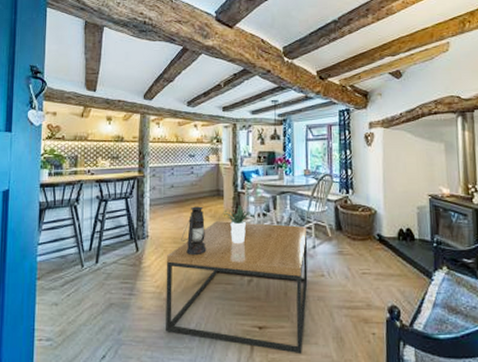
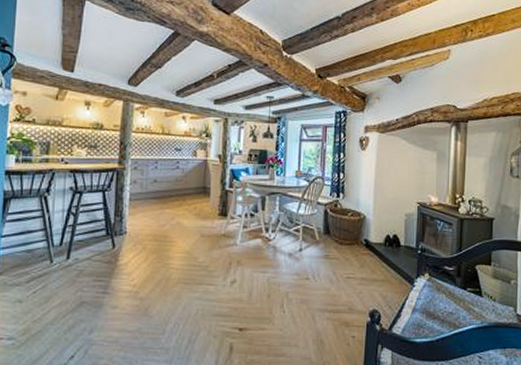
coffee table: present [166,221,308,355] -> none [141,220,295,356]
lantern: present [181,206,206,256] -> none [162,203,189,255]
potted plant: present [221,205,256,243] -> none [207,204,243,243]

